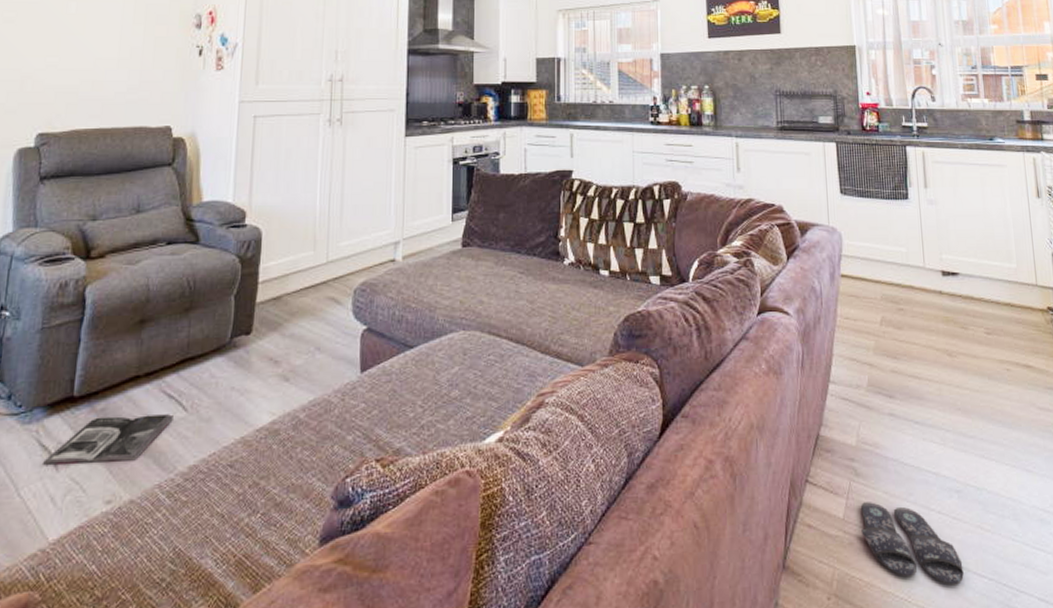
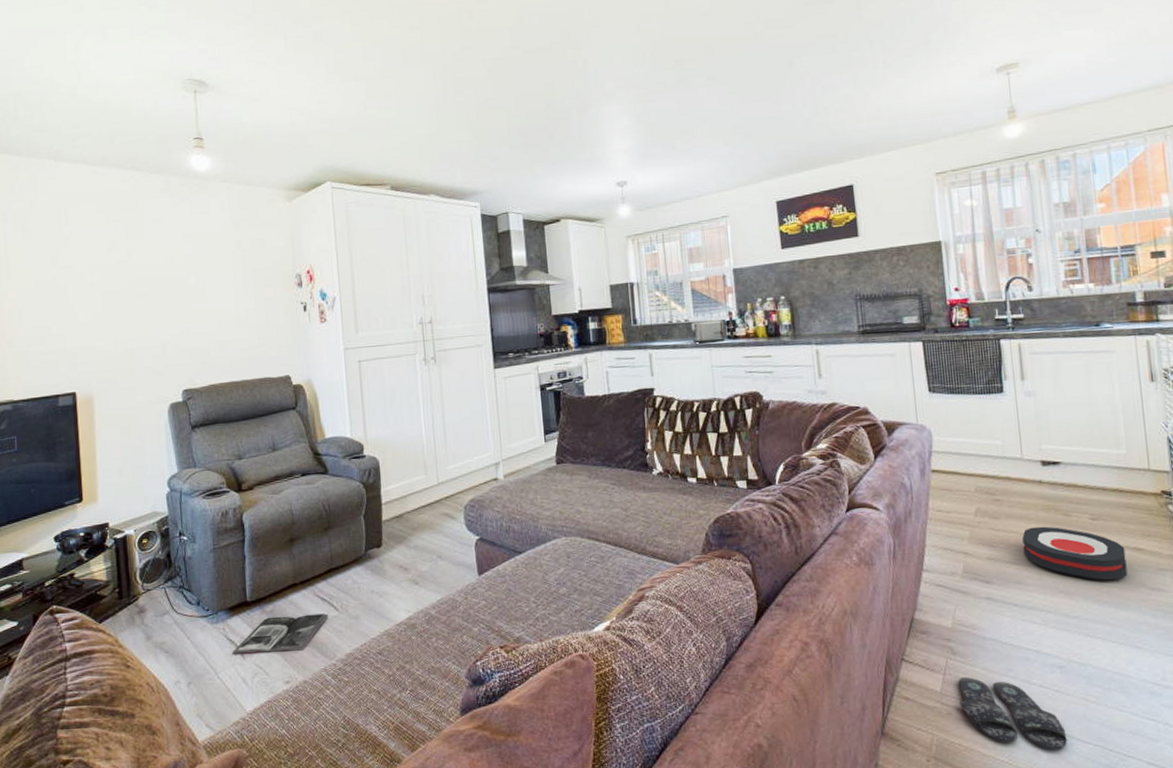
toaster: none [615,104,649,127] -> present [691,320,726,344]
robot vacuum: none [924,339,1019,398] -> present [1022,526,1128,580]

